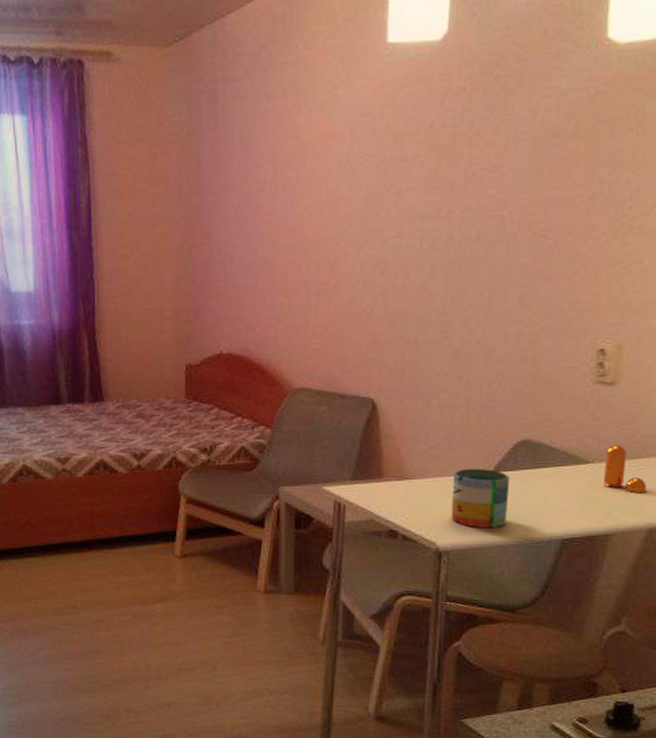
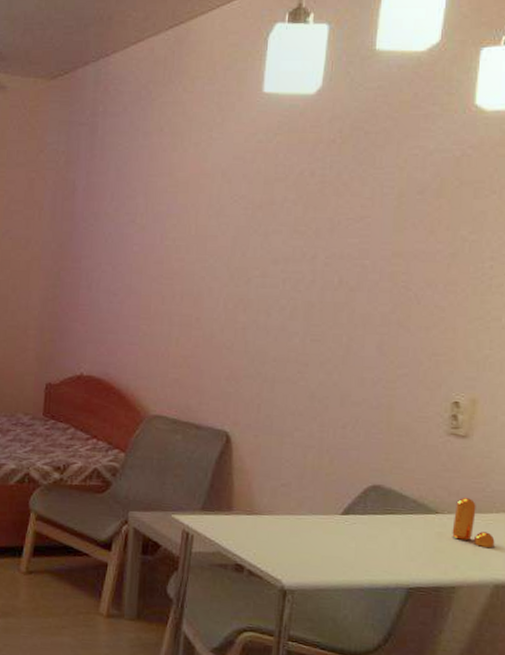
mug: present [451,468,510,528] -> none [298,508,359,570]

